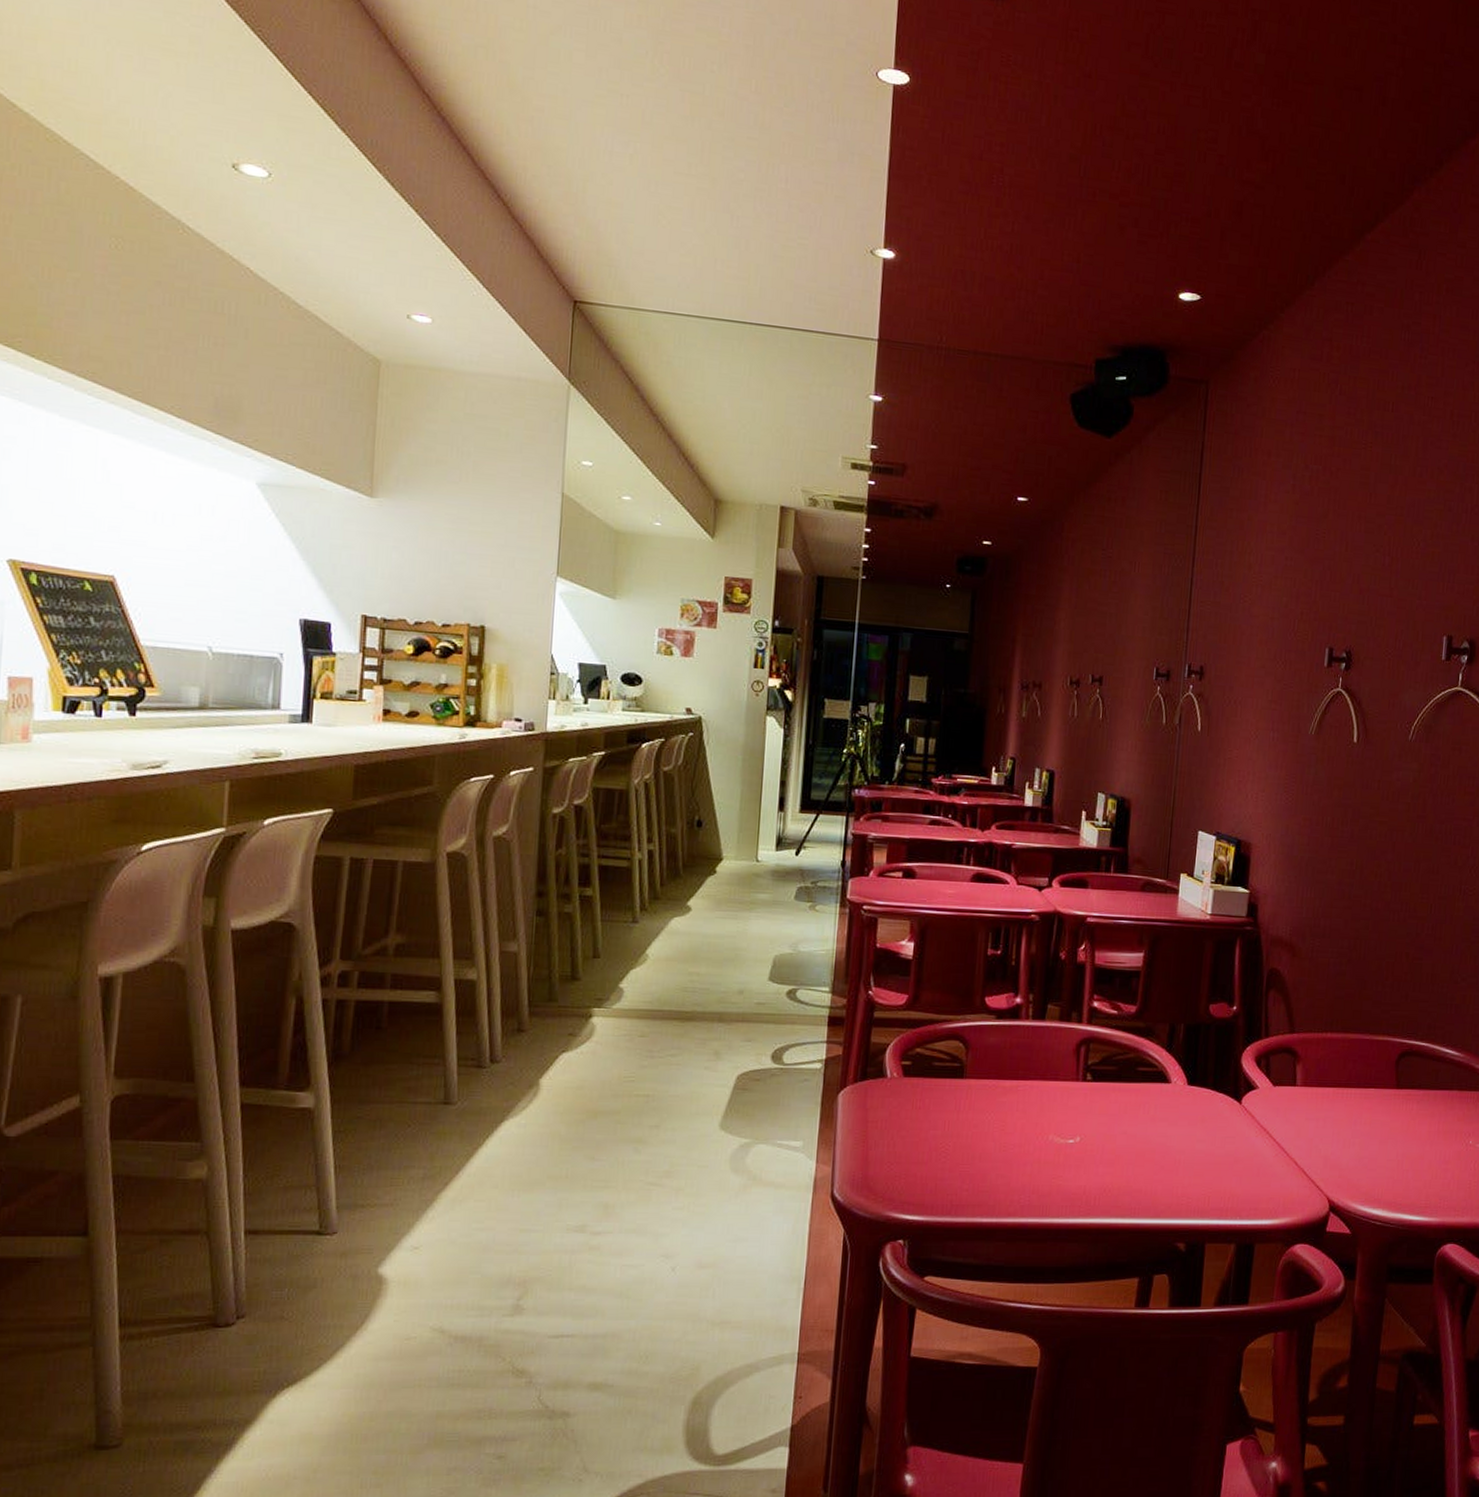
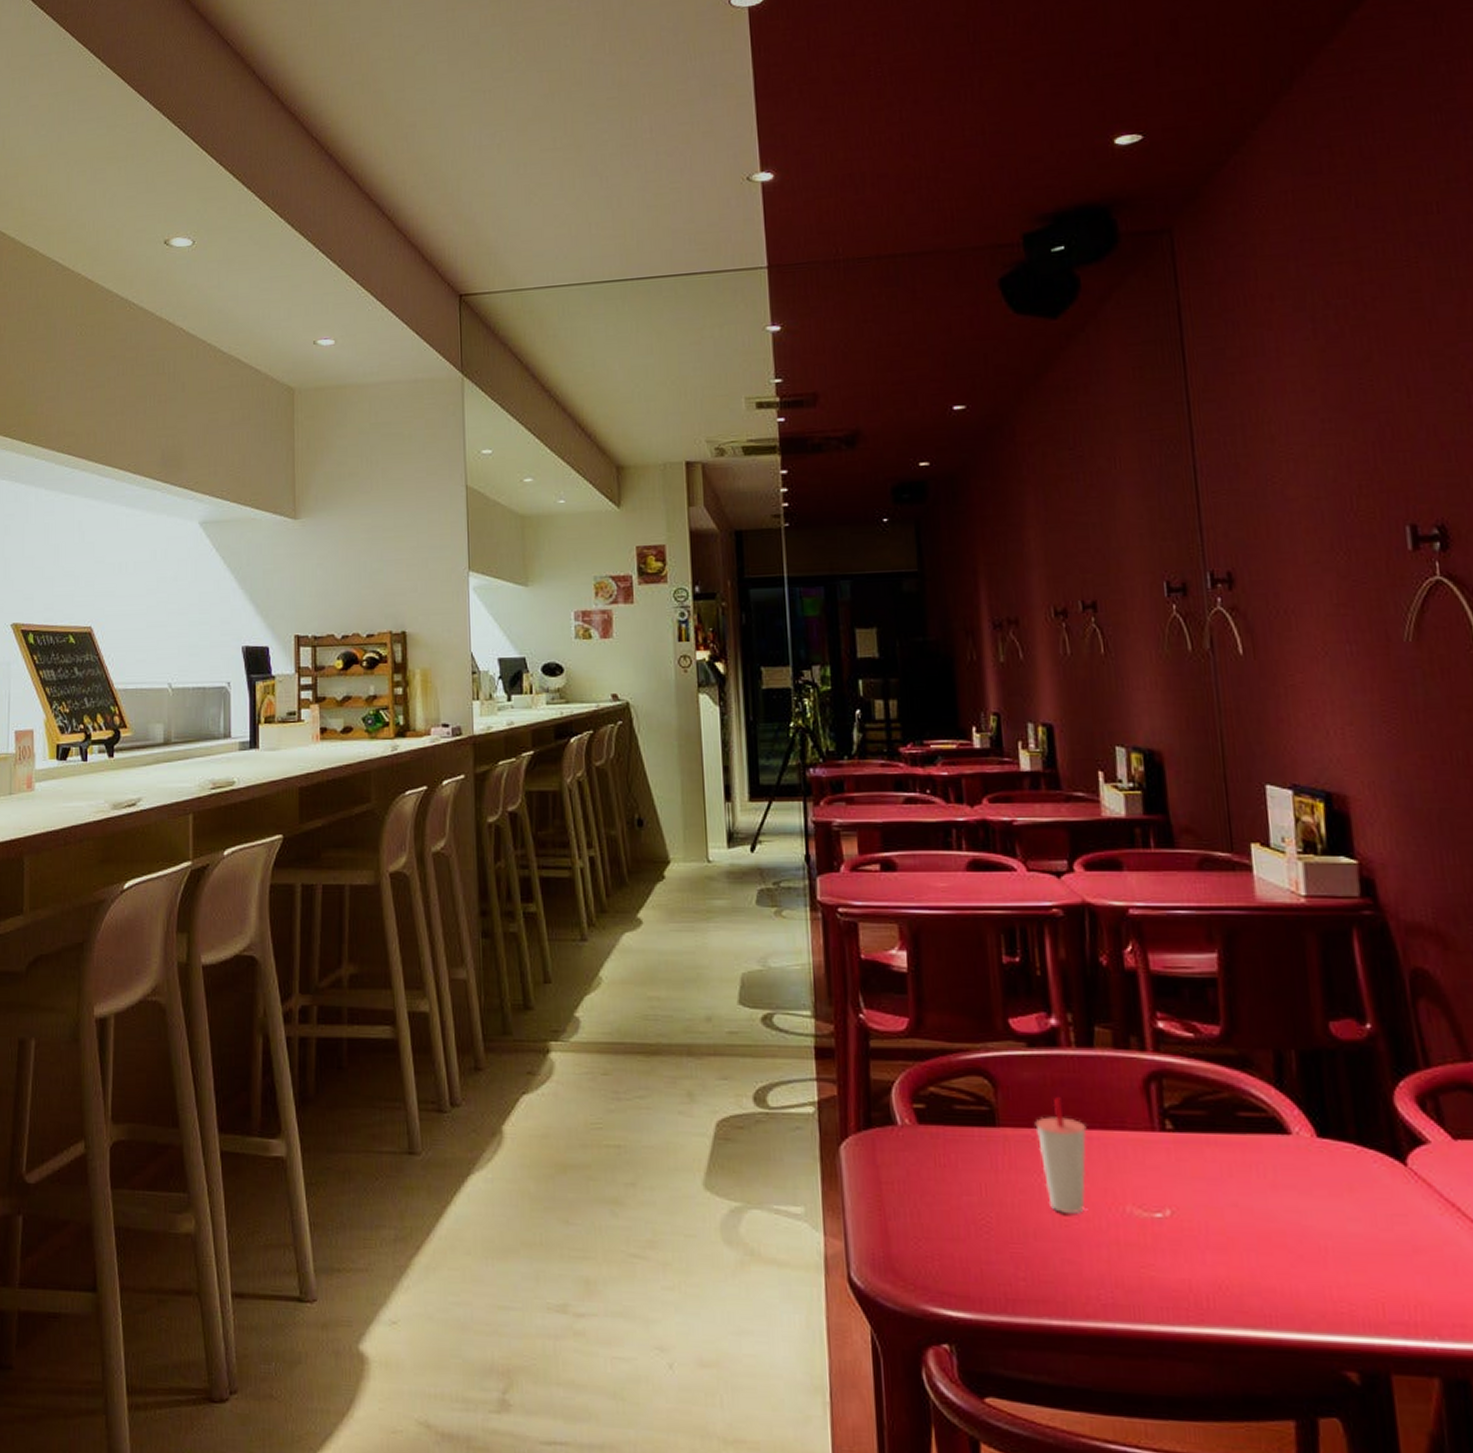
cup: none [992,1055,1030,1141] -> present [1035,1096,1087,1214]

